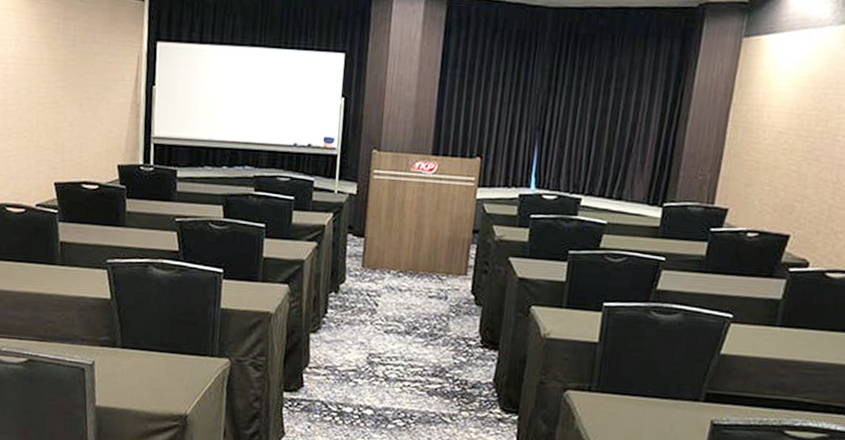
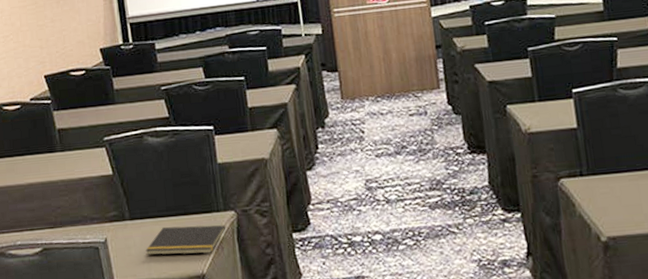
notepad: none [131,361,218,396] -> present [145,225,226,255]

